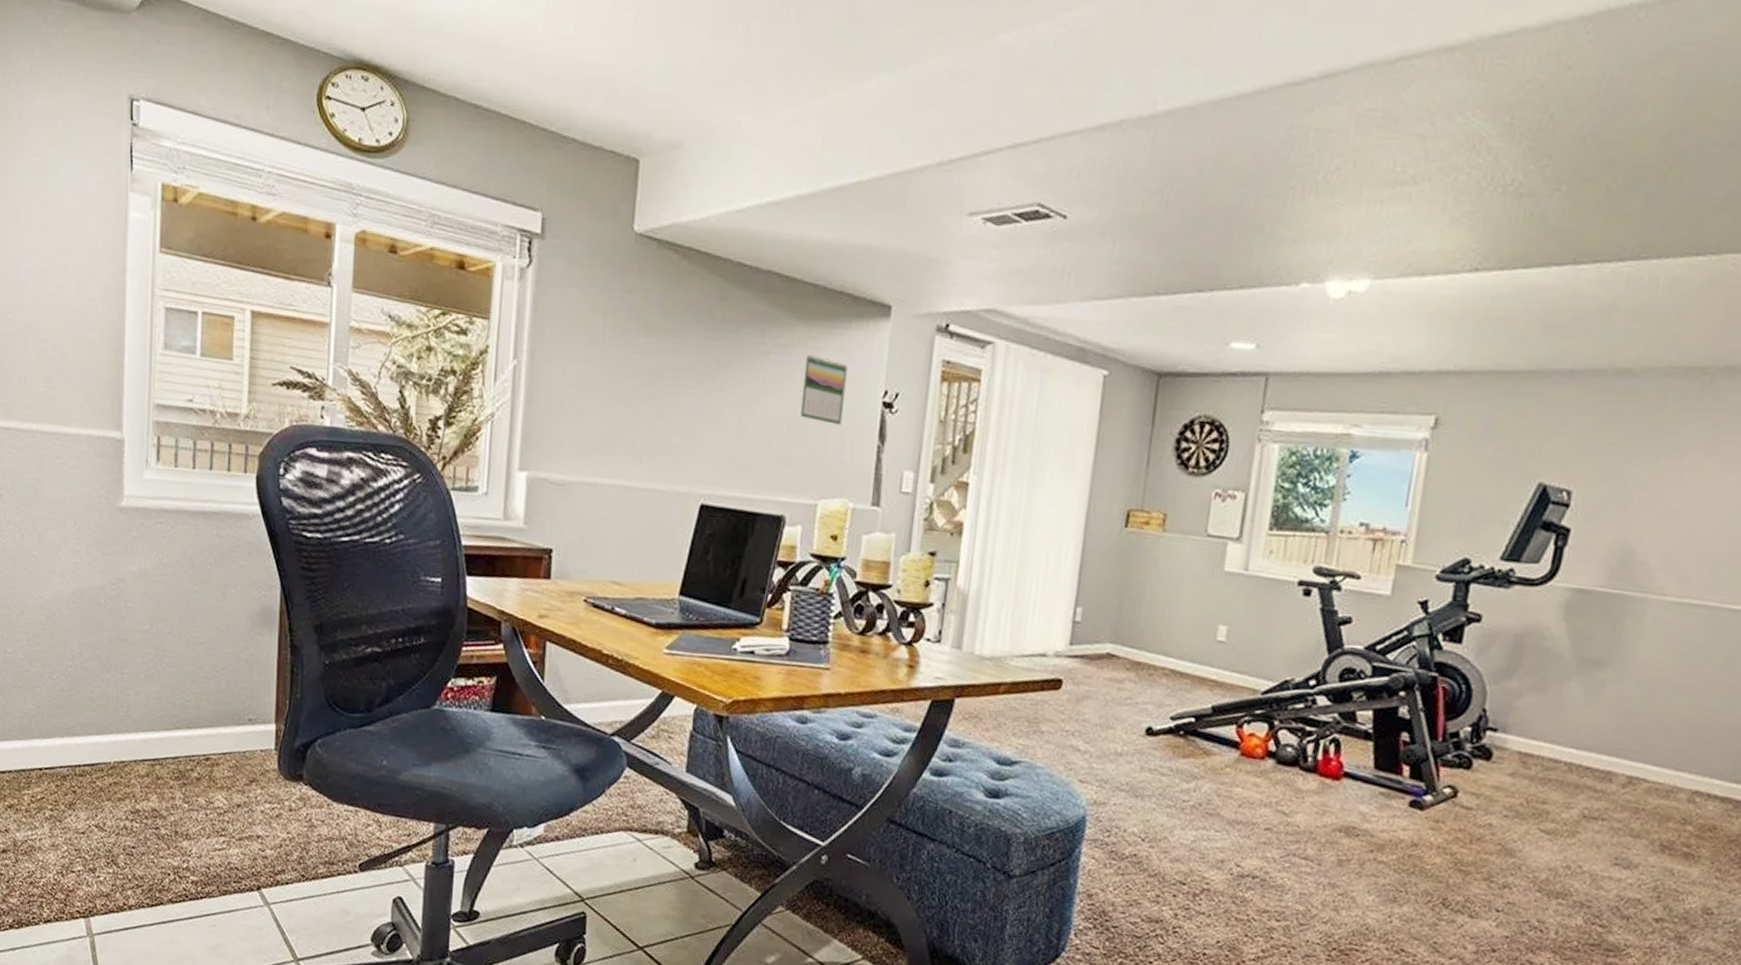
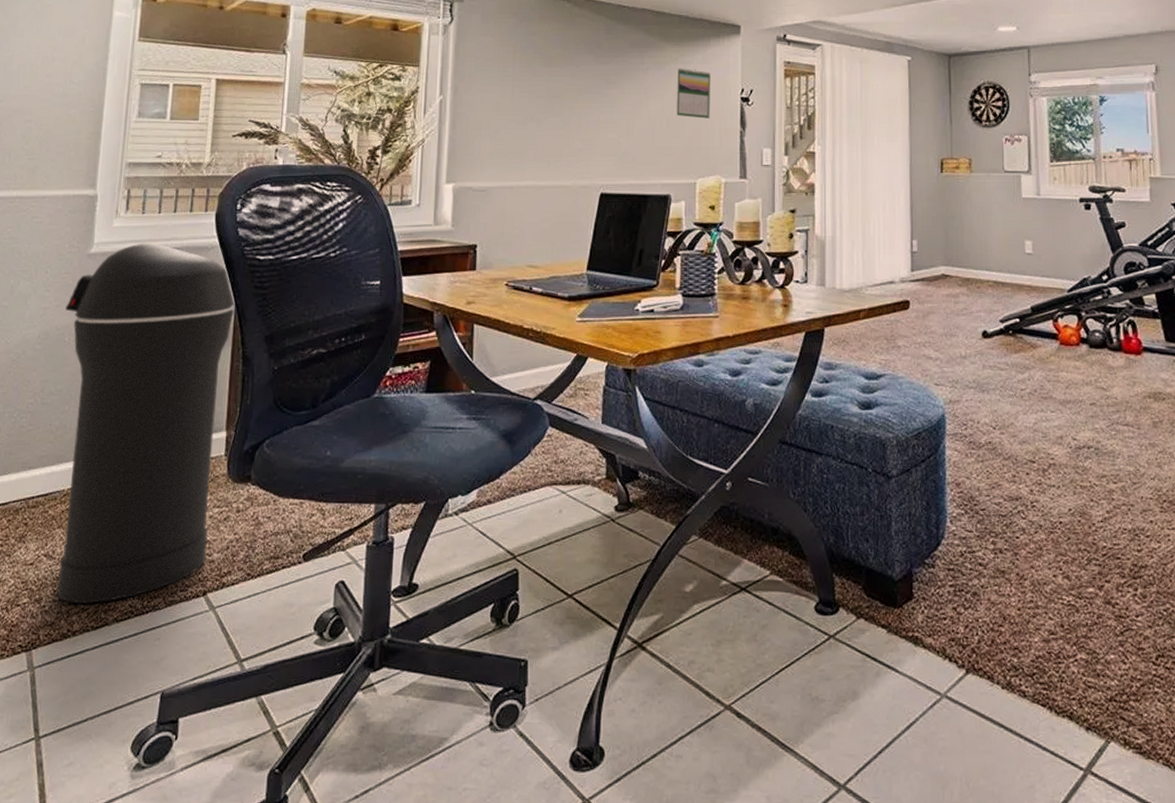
trash can: none [98,501,281,882] -> present [56,243,235,605]

